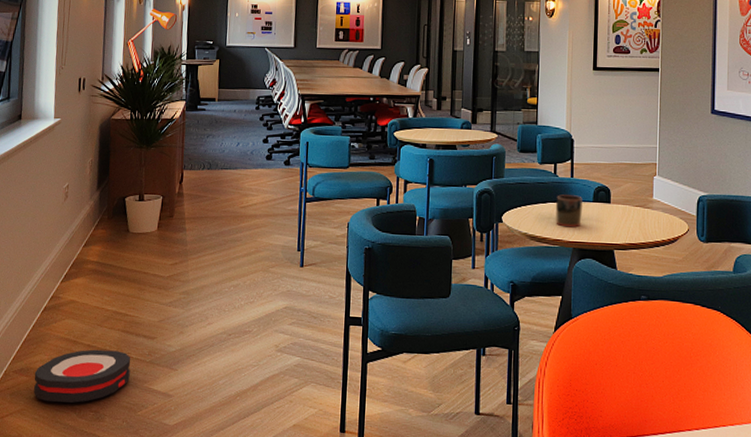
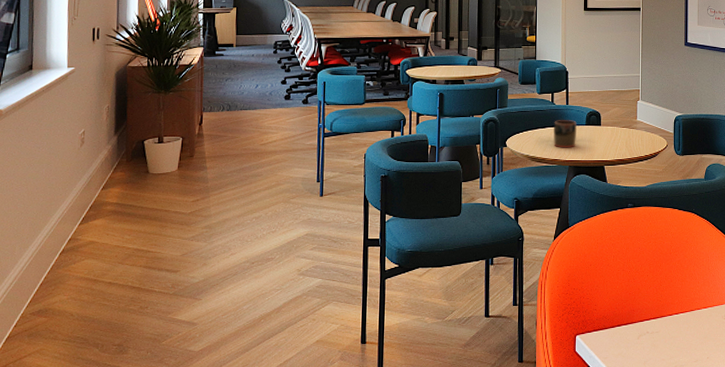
robot vacuum: present [34,349,131,403] -> none [53,286,154,340]

